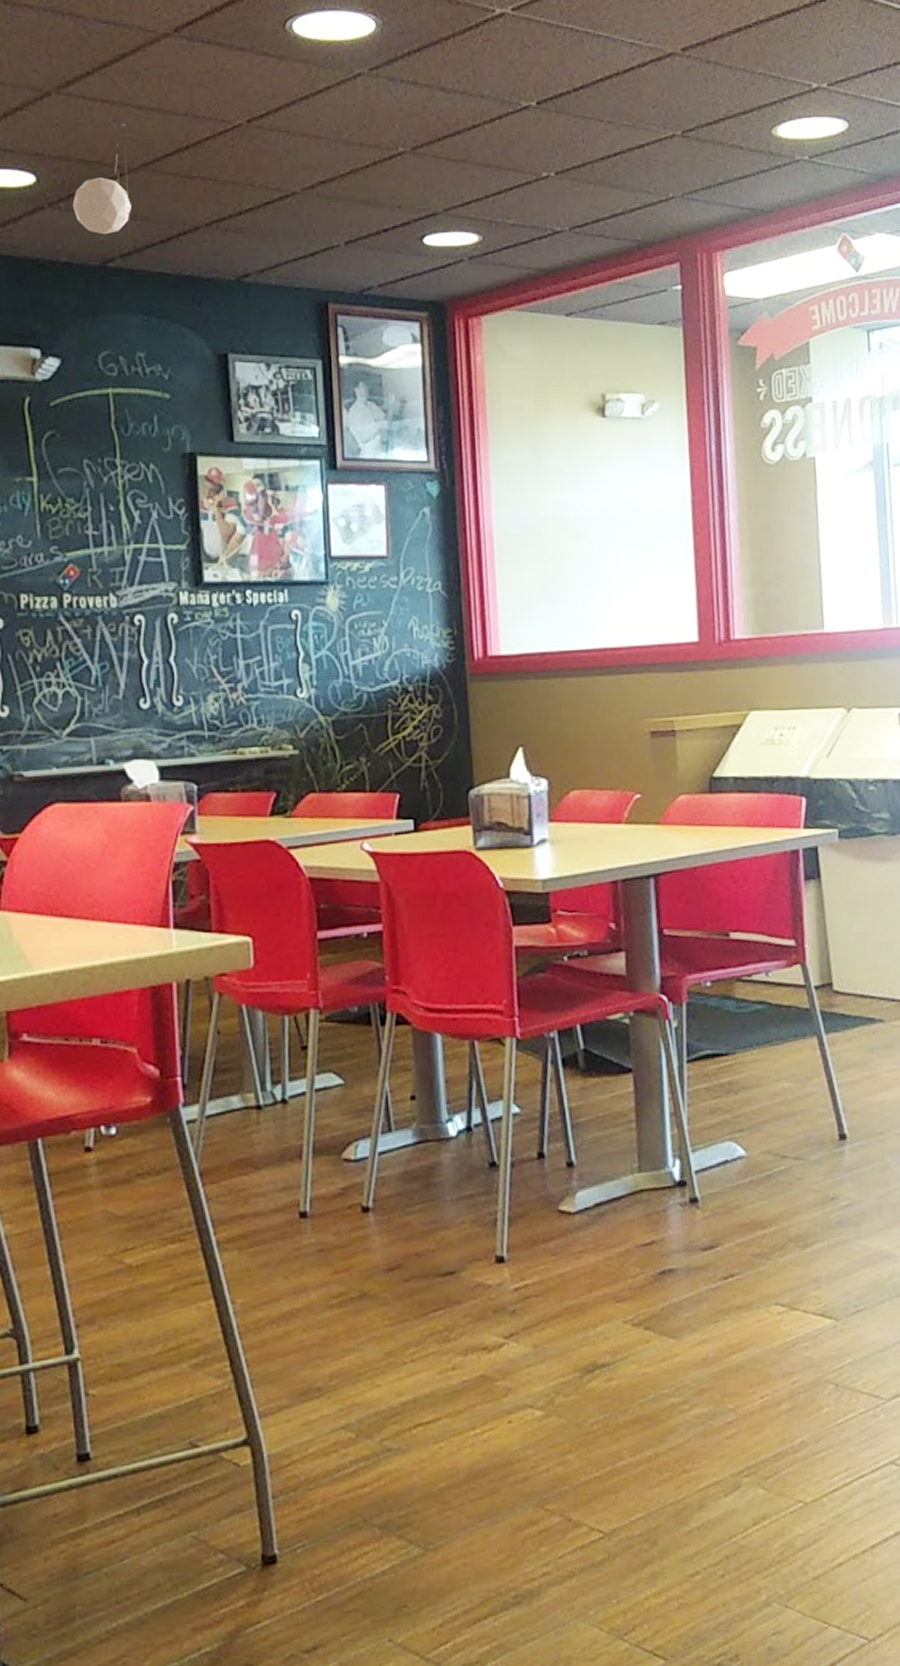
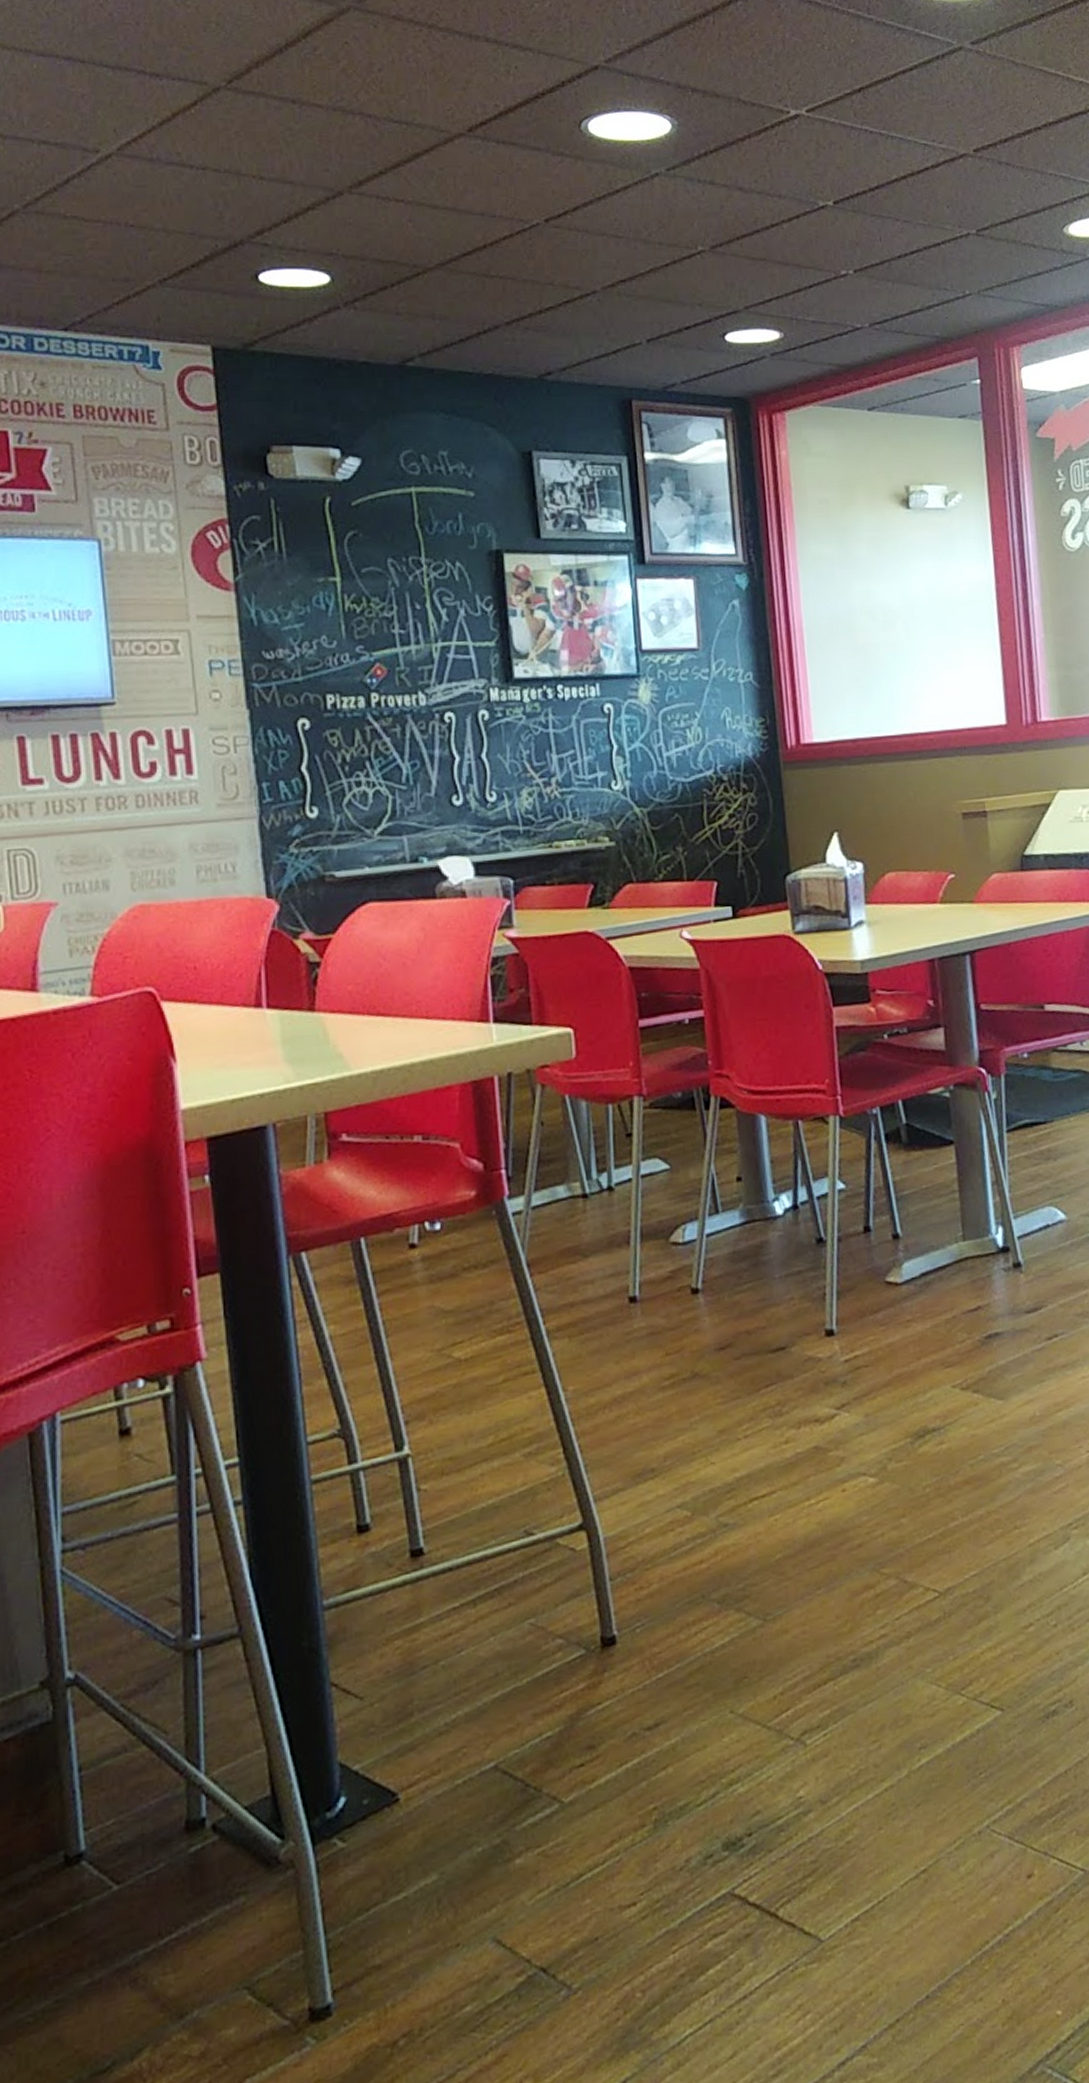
pendant lamp: present [72,110,131,247] -> none [368,209,430,346]

